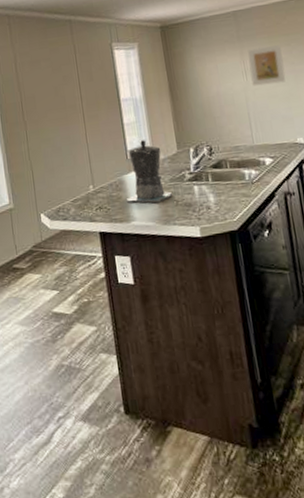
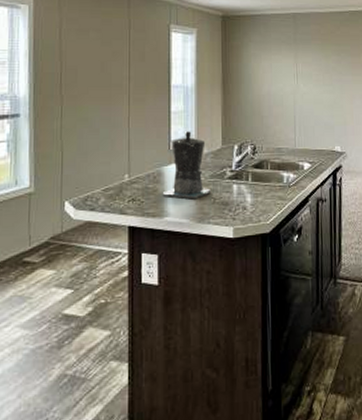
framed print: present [248,45,286,87] -> none [300,52,333,91]

